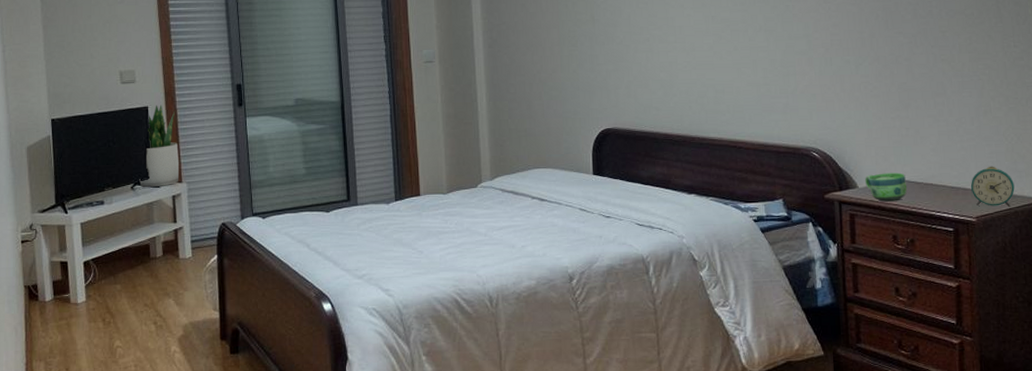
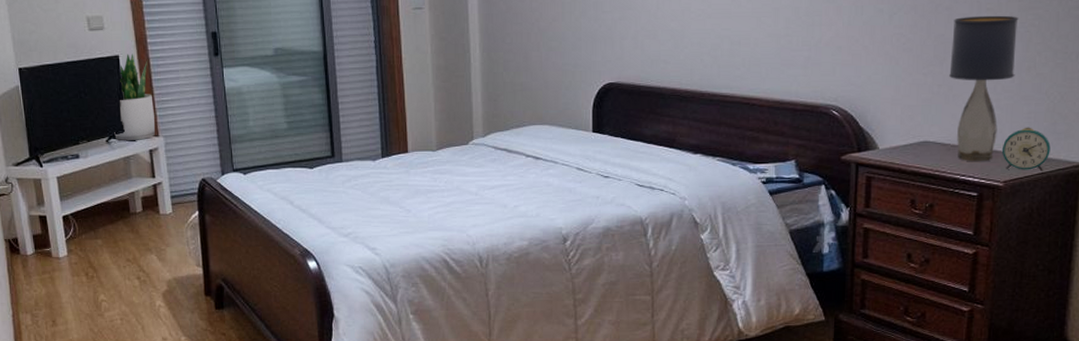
cup: present [864,172,908,202] -> none [886,133,933,164]
table lamp: none [913,65,974,199] -> present [949,15,1019,162]

